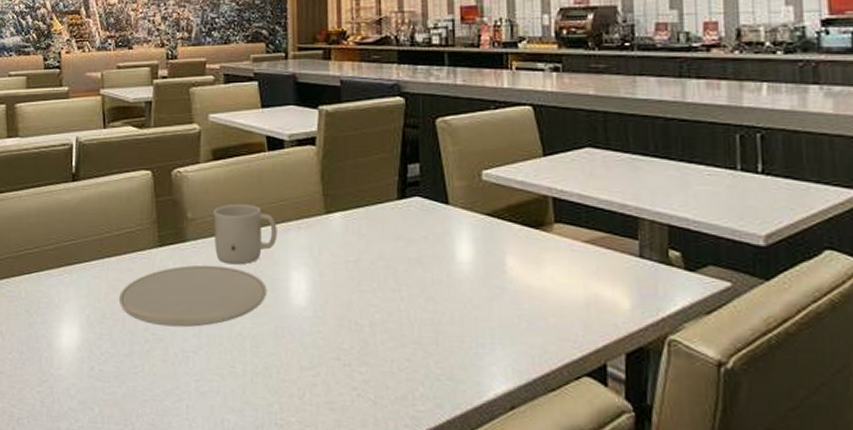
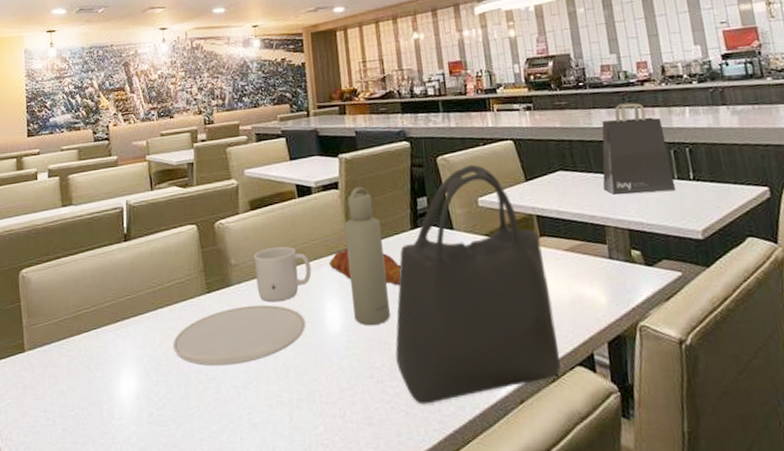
croissant: none [298,213,382,260] -> present [328,248,401,285]
bottle: none [319,145,365,303] -> present [344,187,390,326]
handbag: none [367,130,565,397] -> present [395,164,562,405]
shopping bag: none [641,72,737,184] -> present [601,102,677,194]

